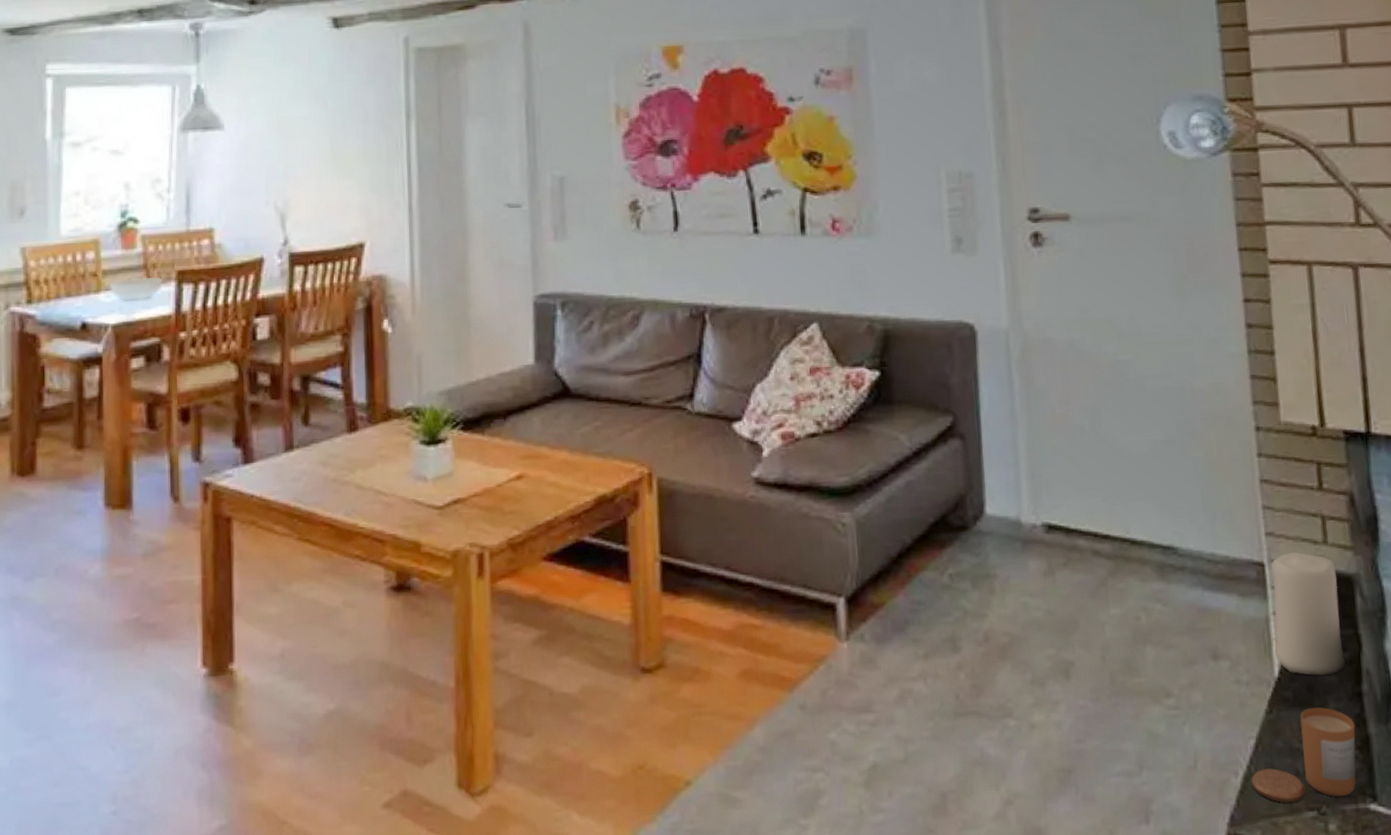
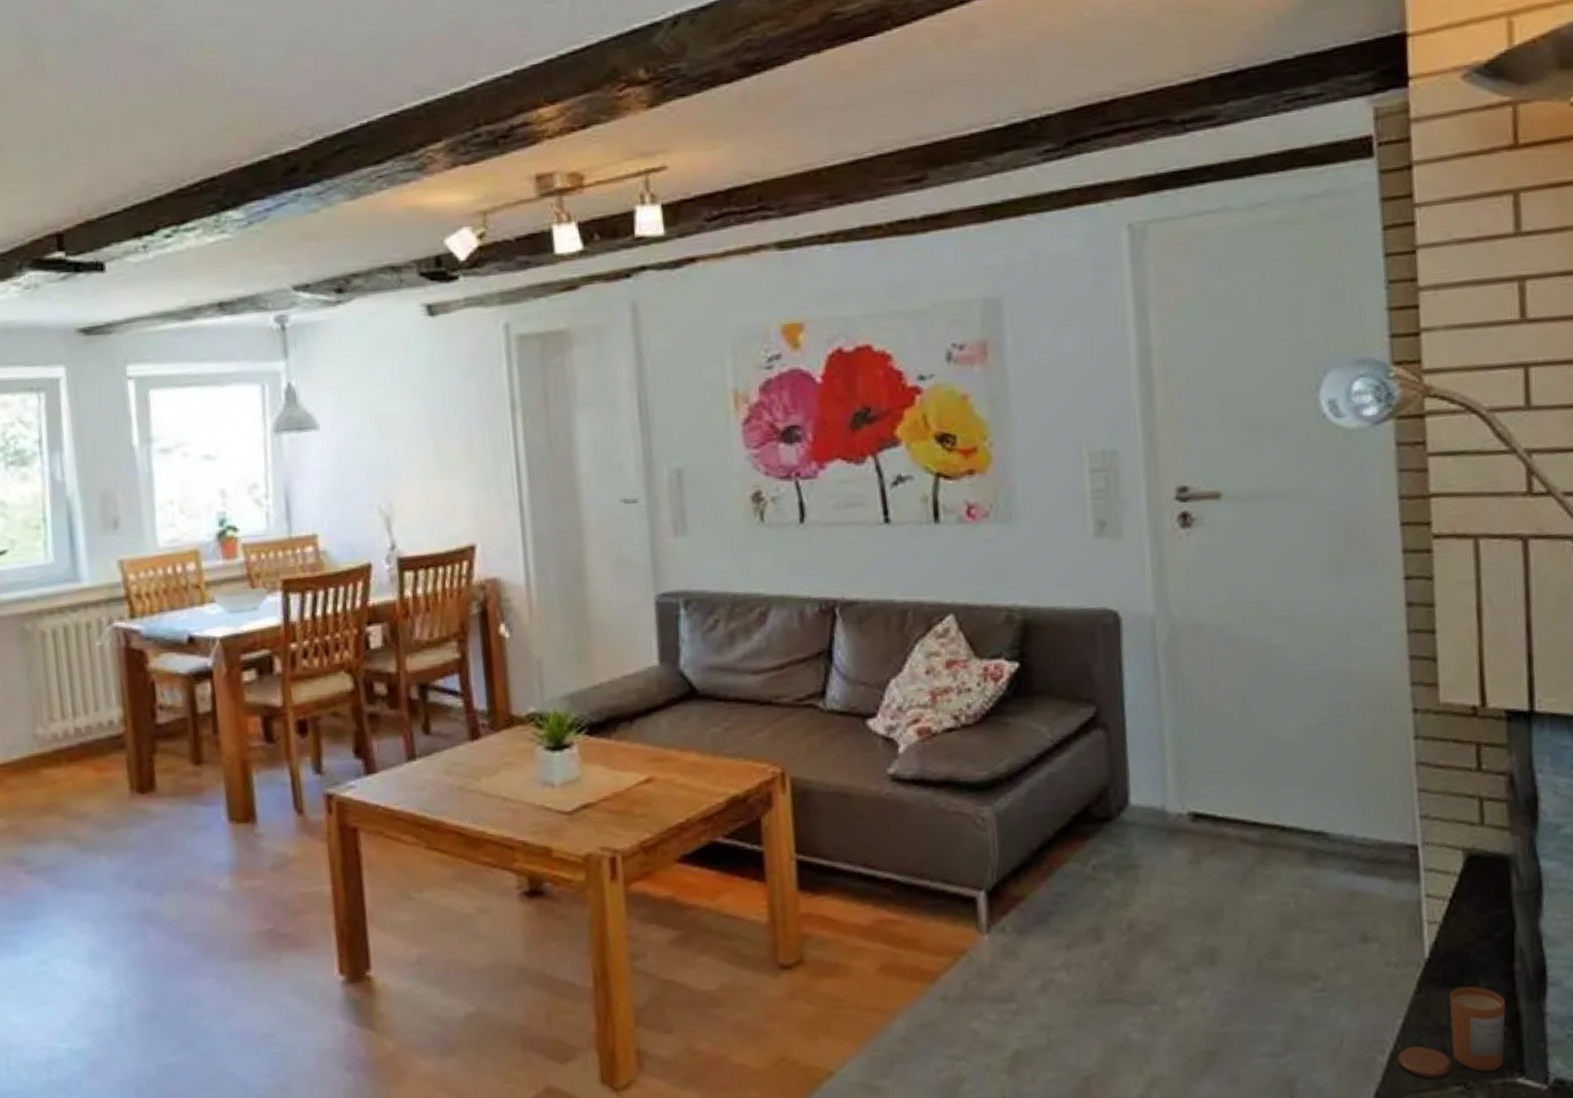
candle: present [1271,551,1345,676] -> none [1424,833,1497,956]

